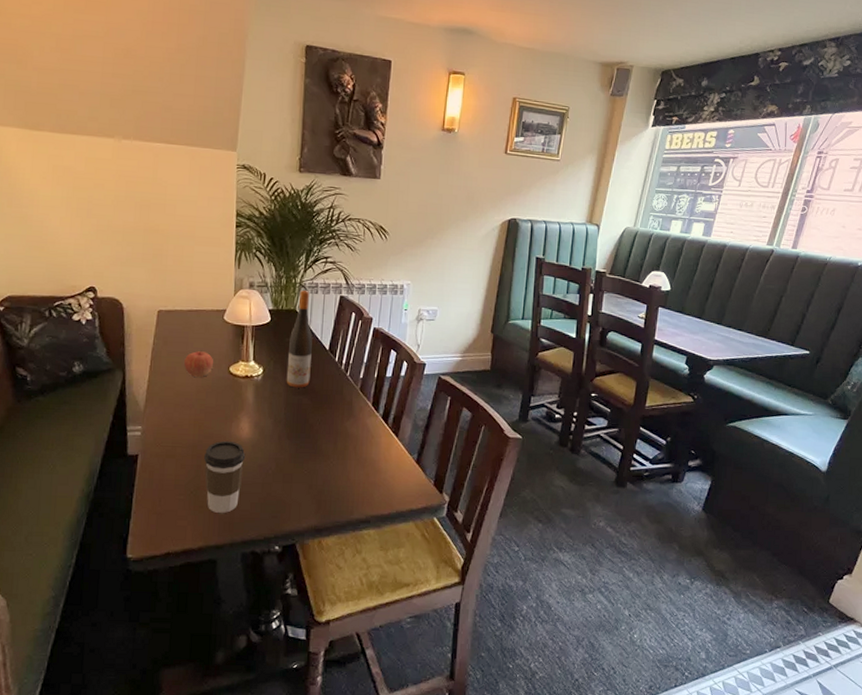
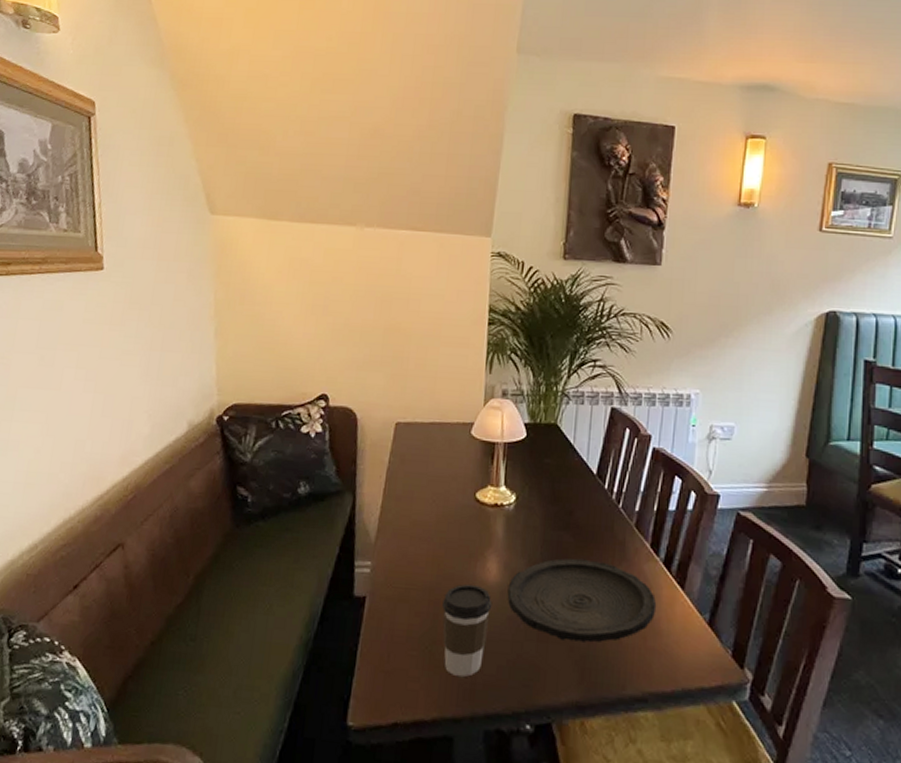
apple: present [184,350,214,378] -> none [423,471,458,505]
plate: none [258,416,377,481] -> present [507,558,657,643]
wine bottle: present [286,290,313,388] -> none [543,400,577,522]

